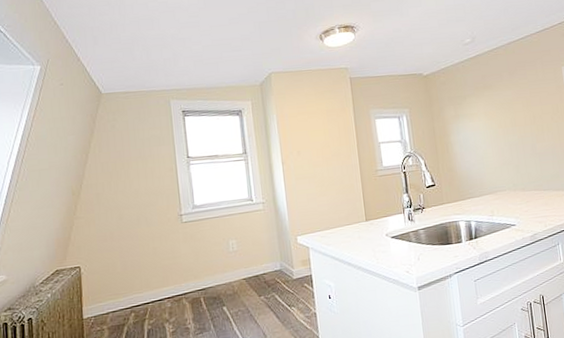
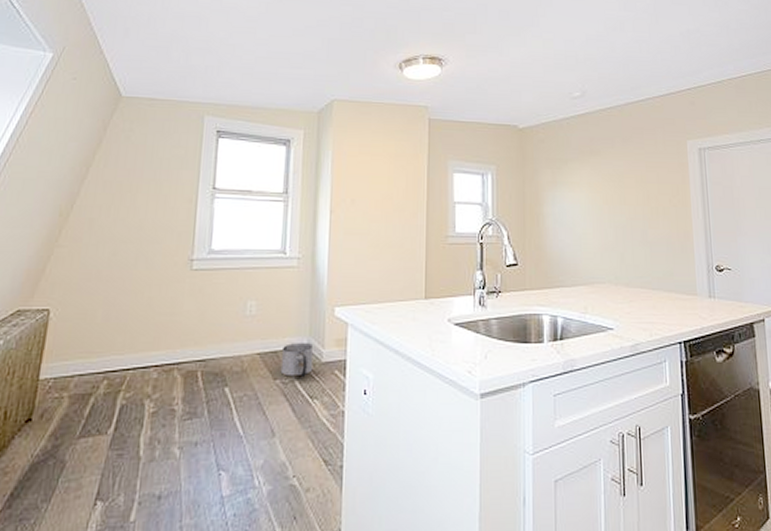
bucket: none [261,266,288,293] -> present [280,343,314,377]

